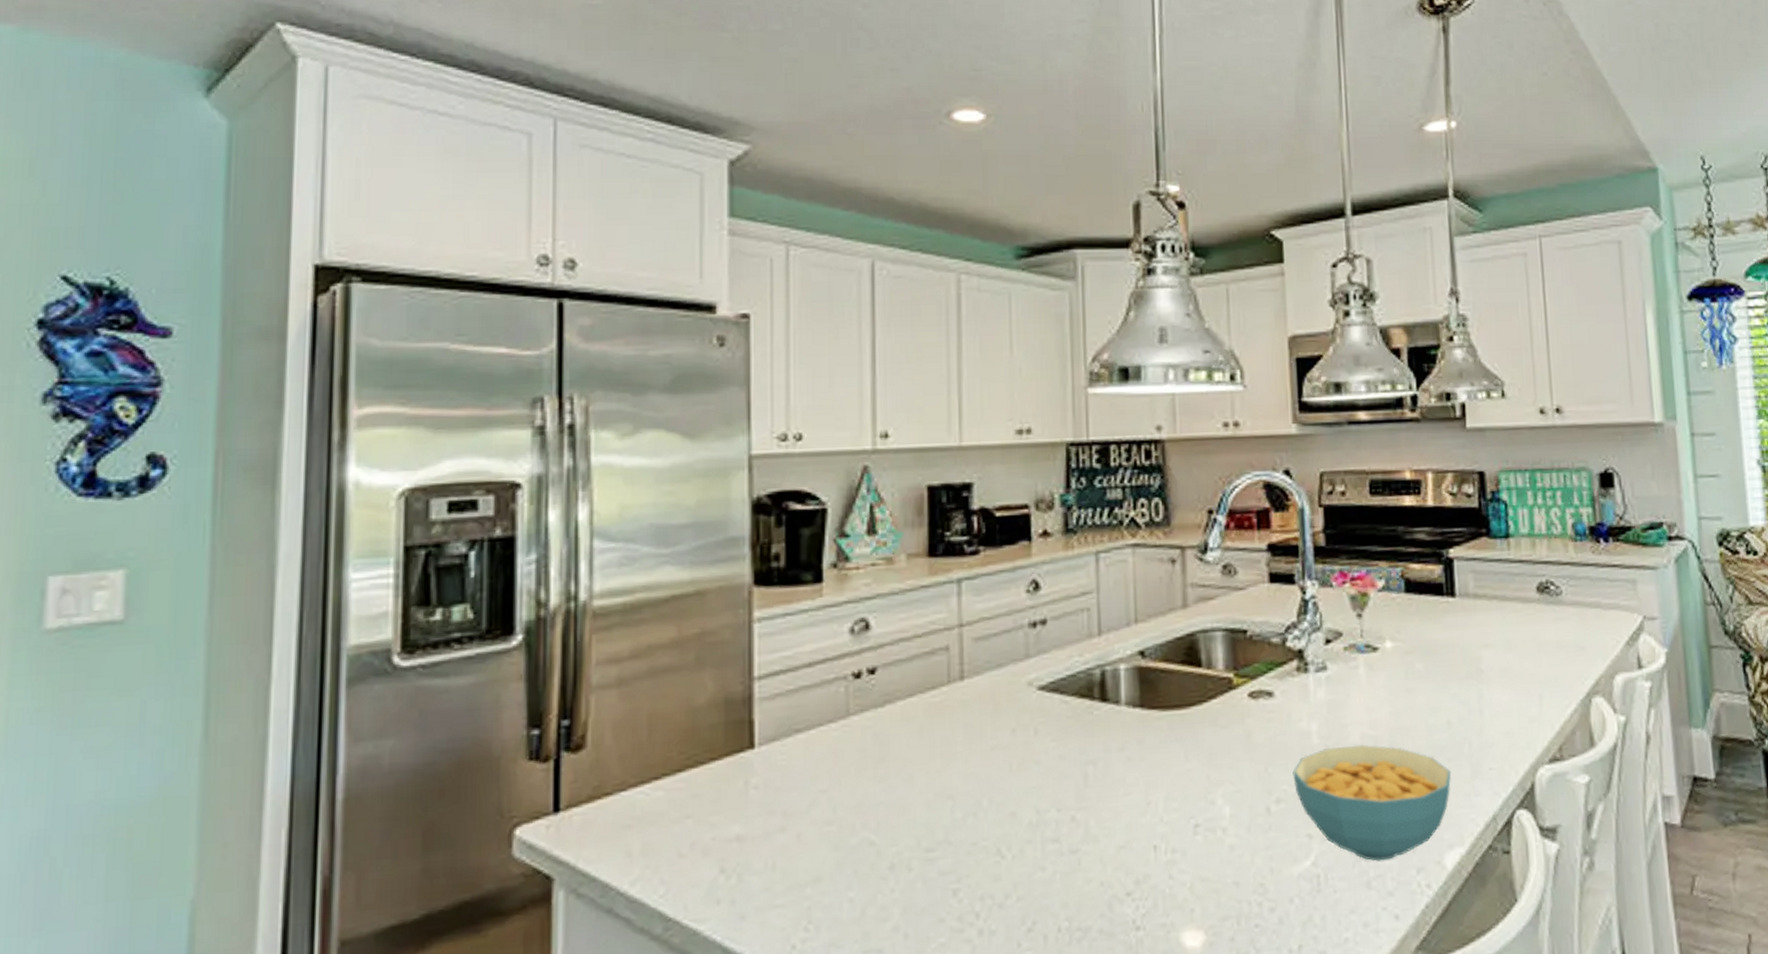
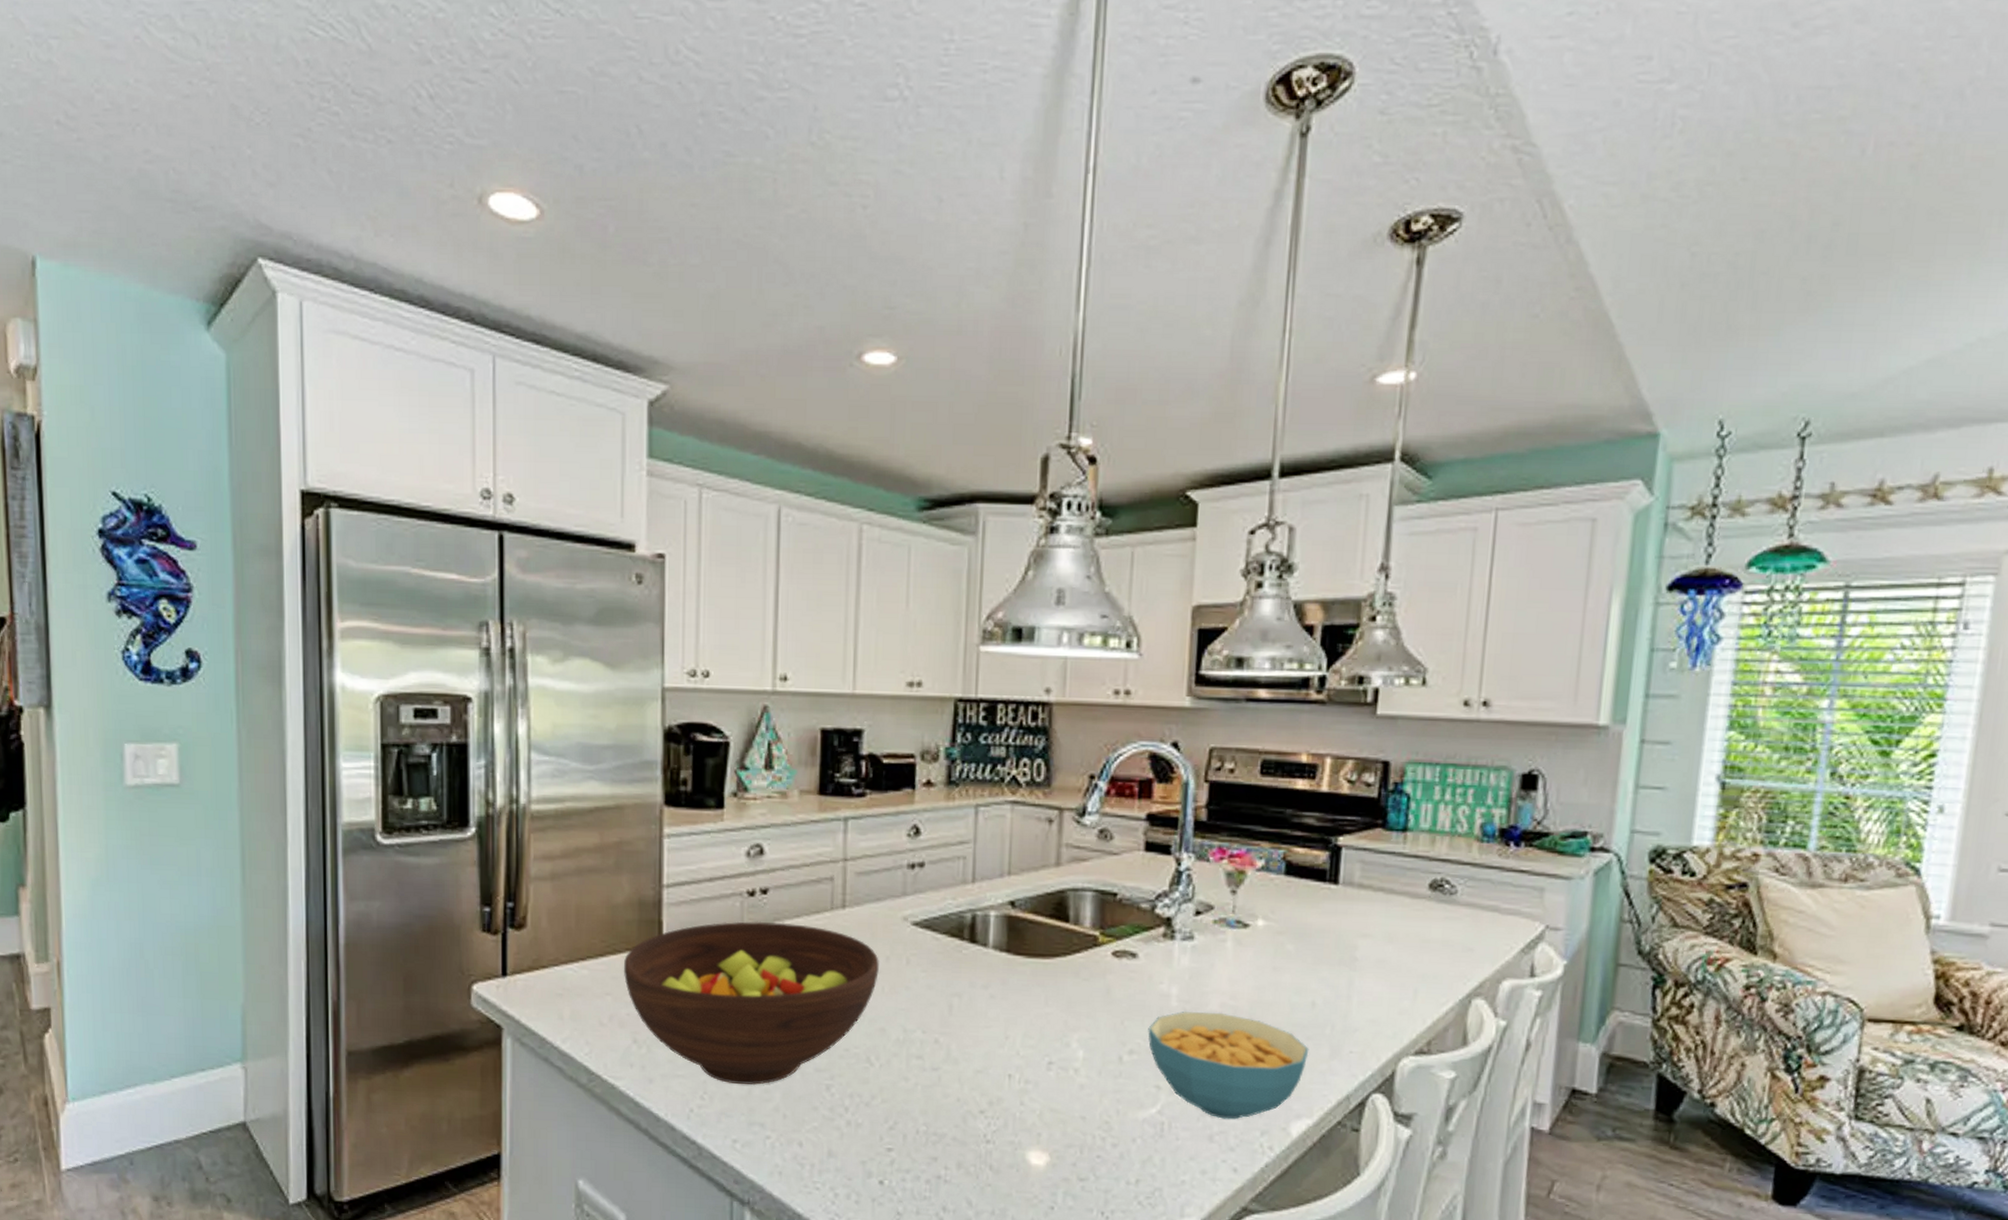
fruit bowl: none [708,704,1005,906] -> present [624,921,879,1085]

